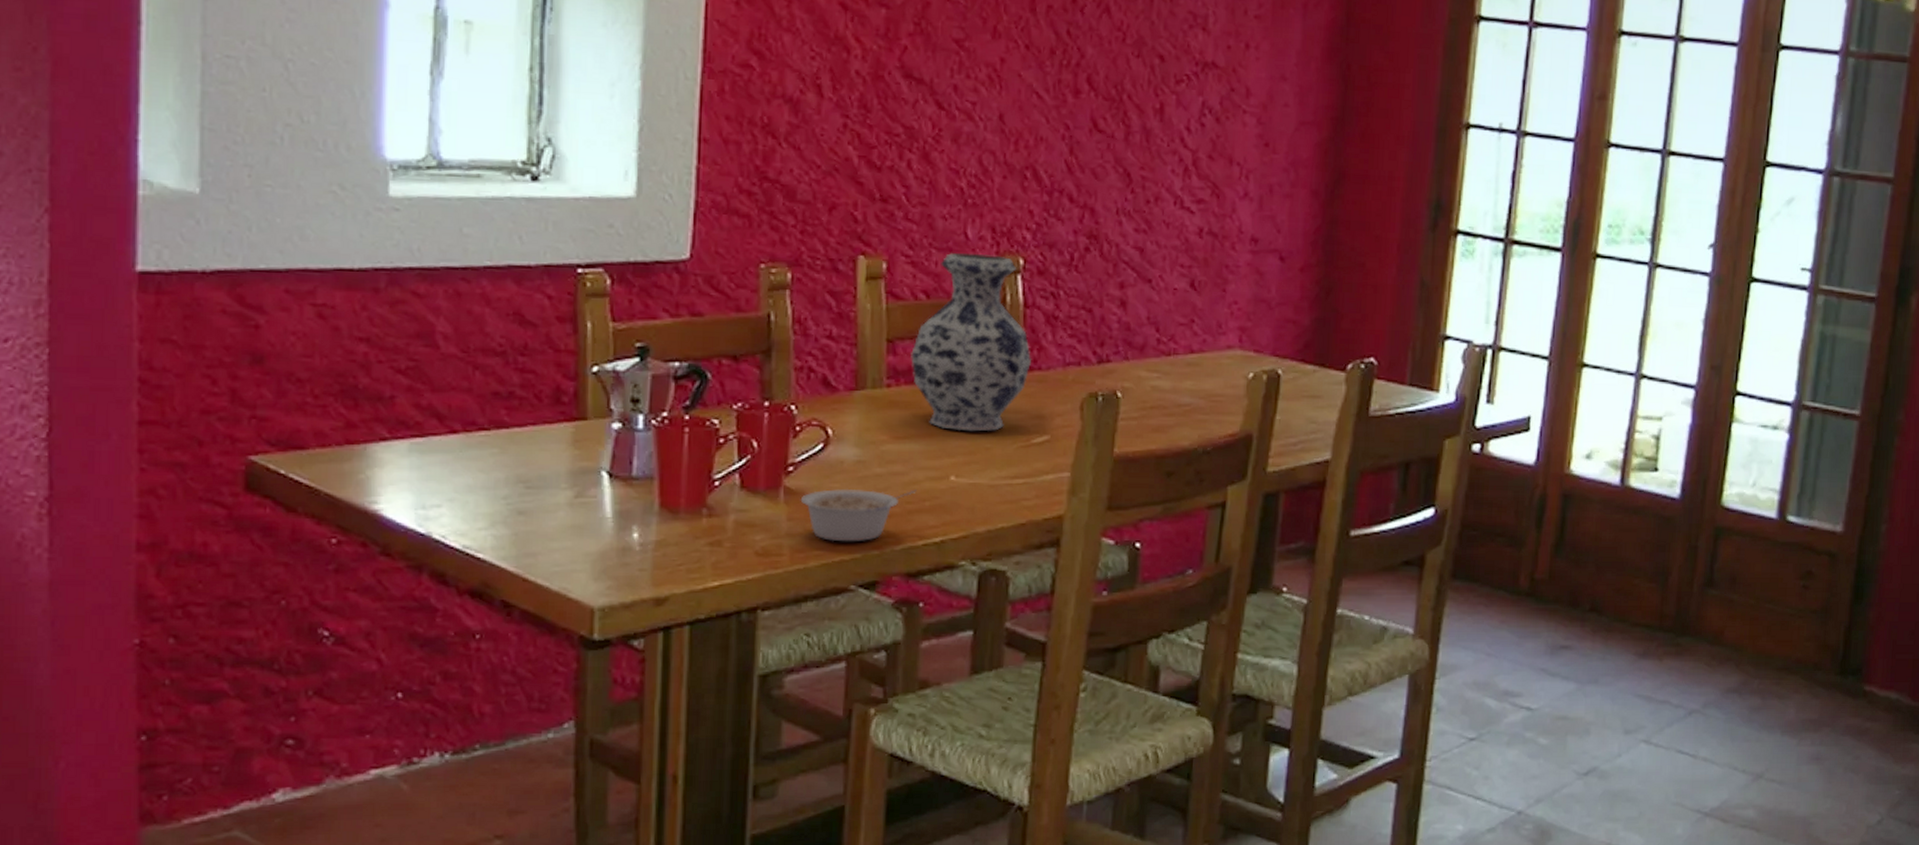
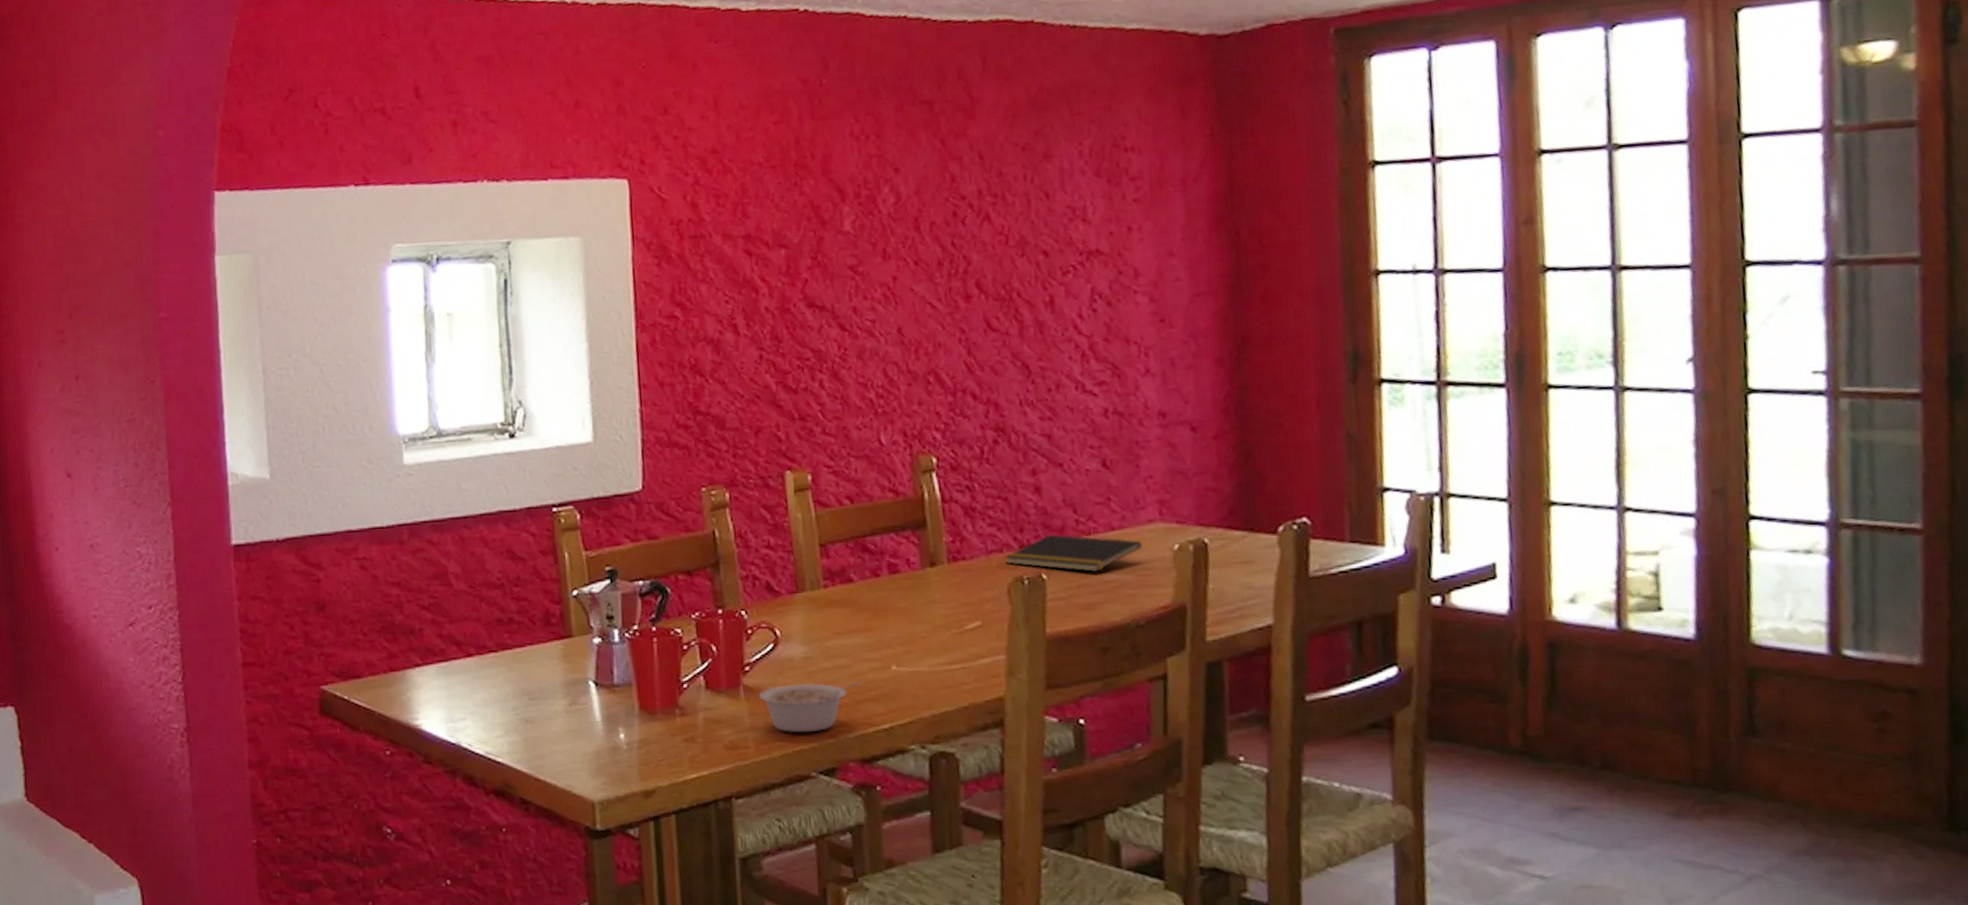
vase: present [911,253,1032,432] -> none [842,457,956,623]
notepad: none [1081,351,1219,394] -> present [1004,534,1143,572]

